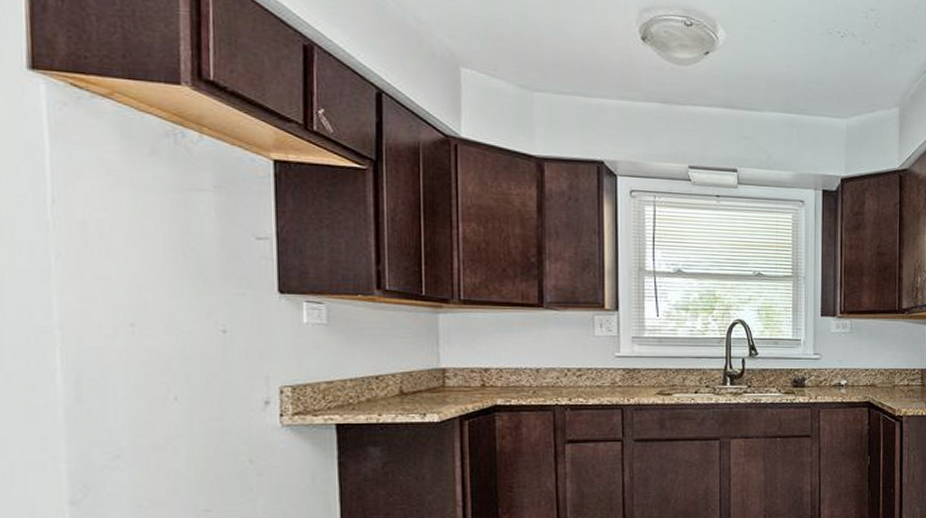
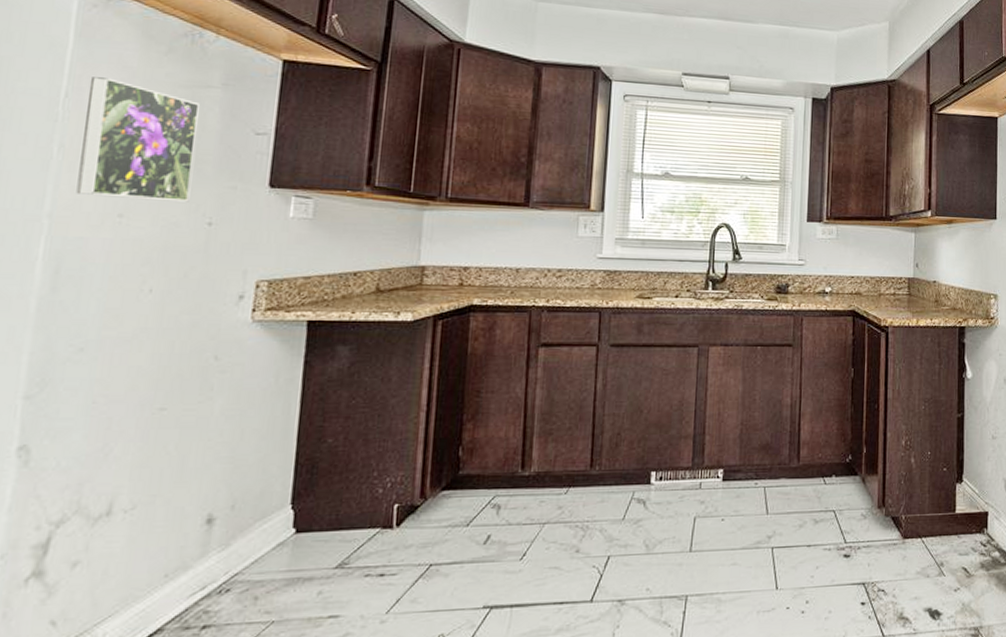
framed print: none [75,181,200,310] -> present [76,77,200,202]

